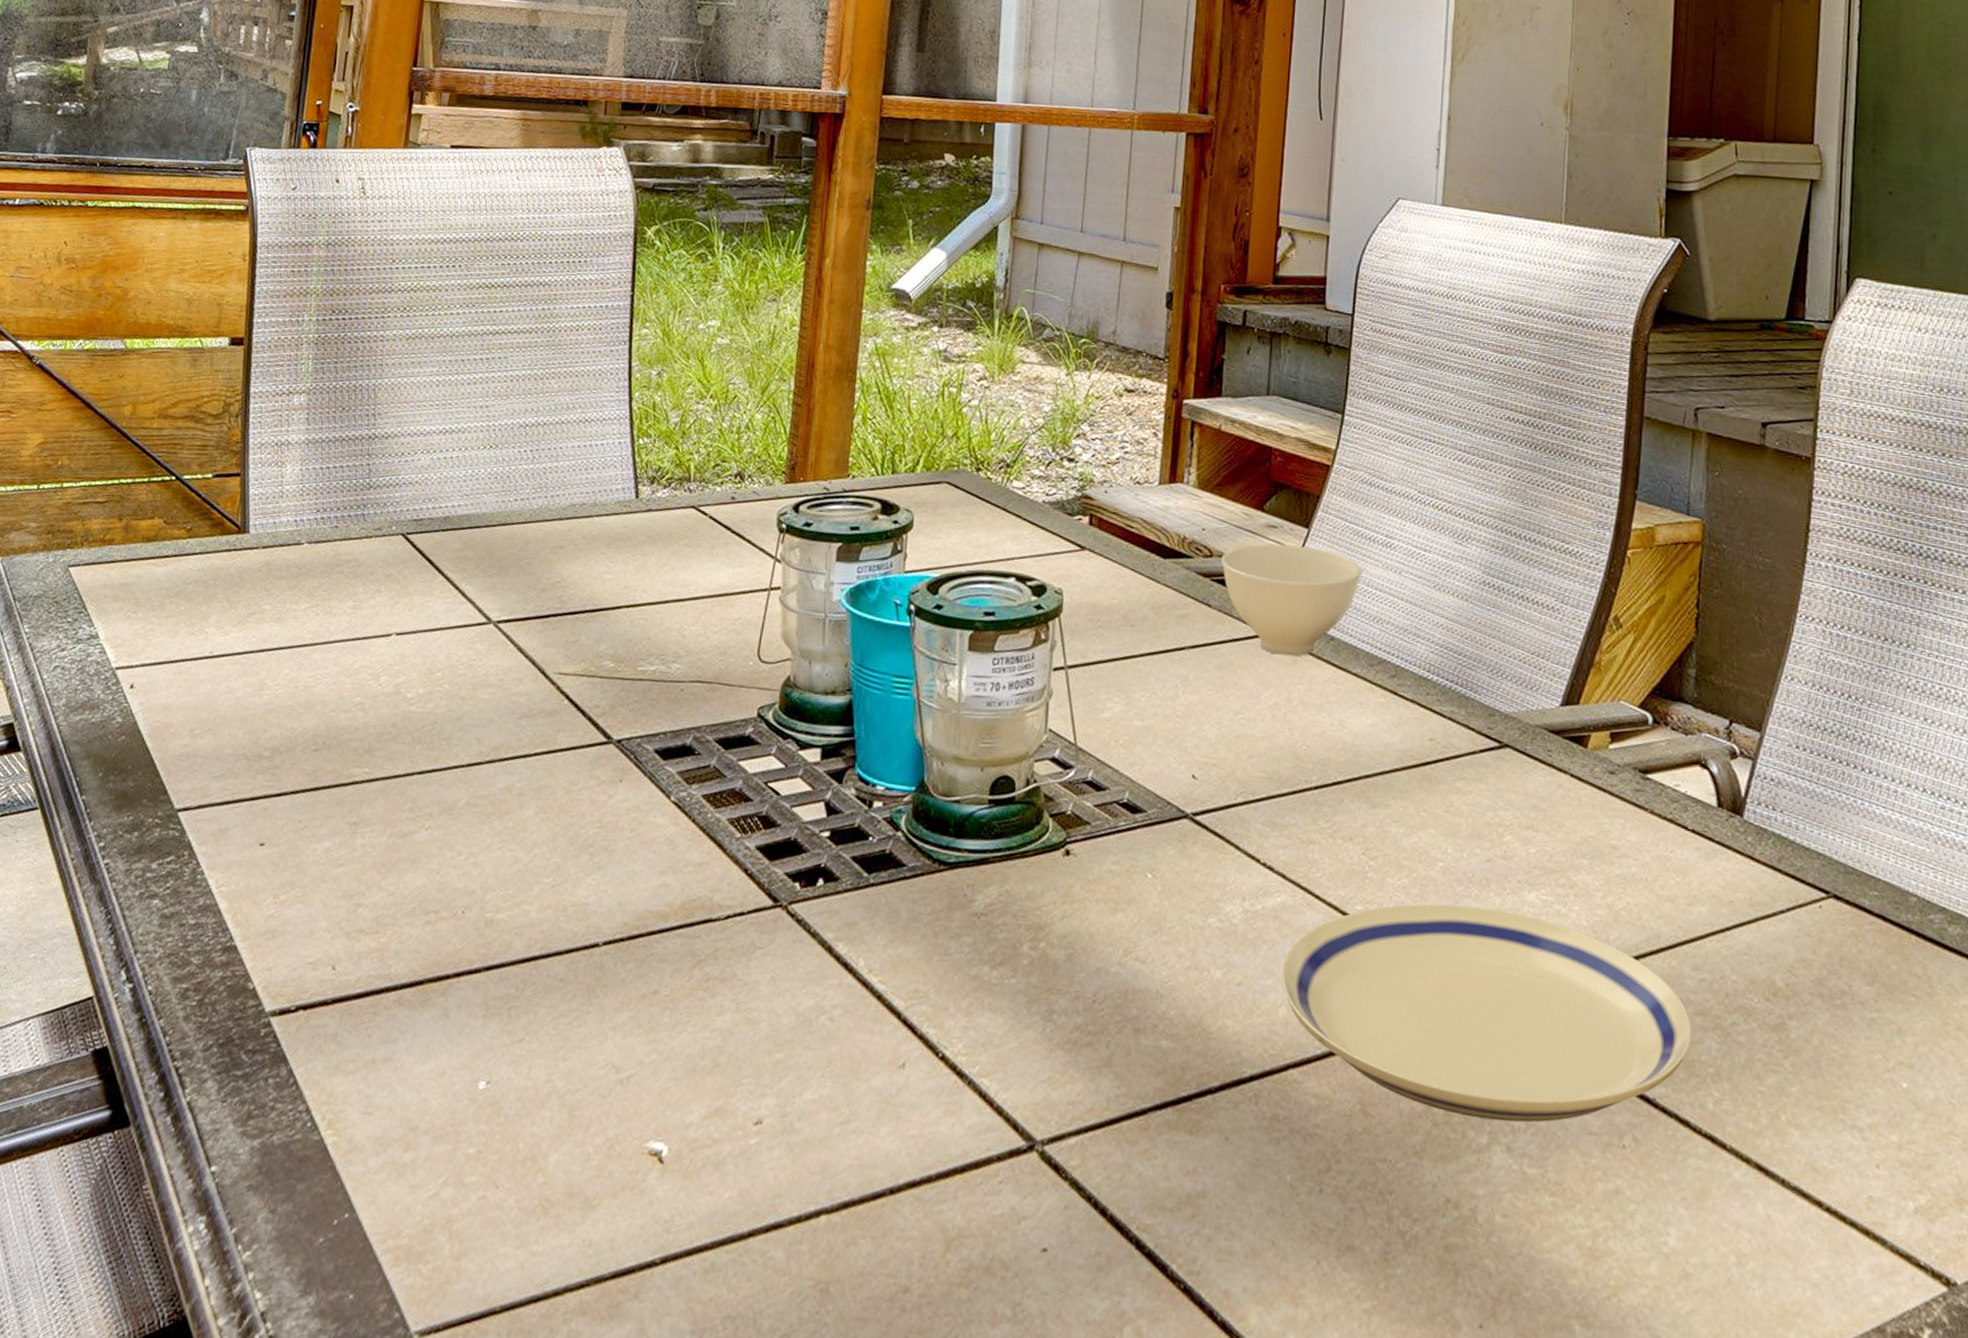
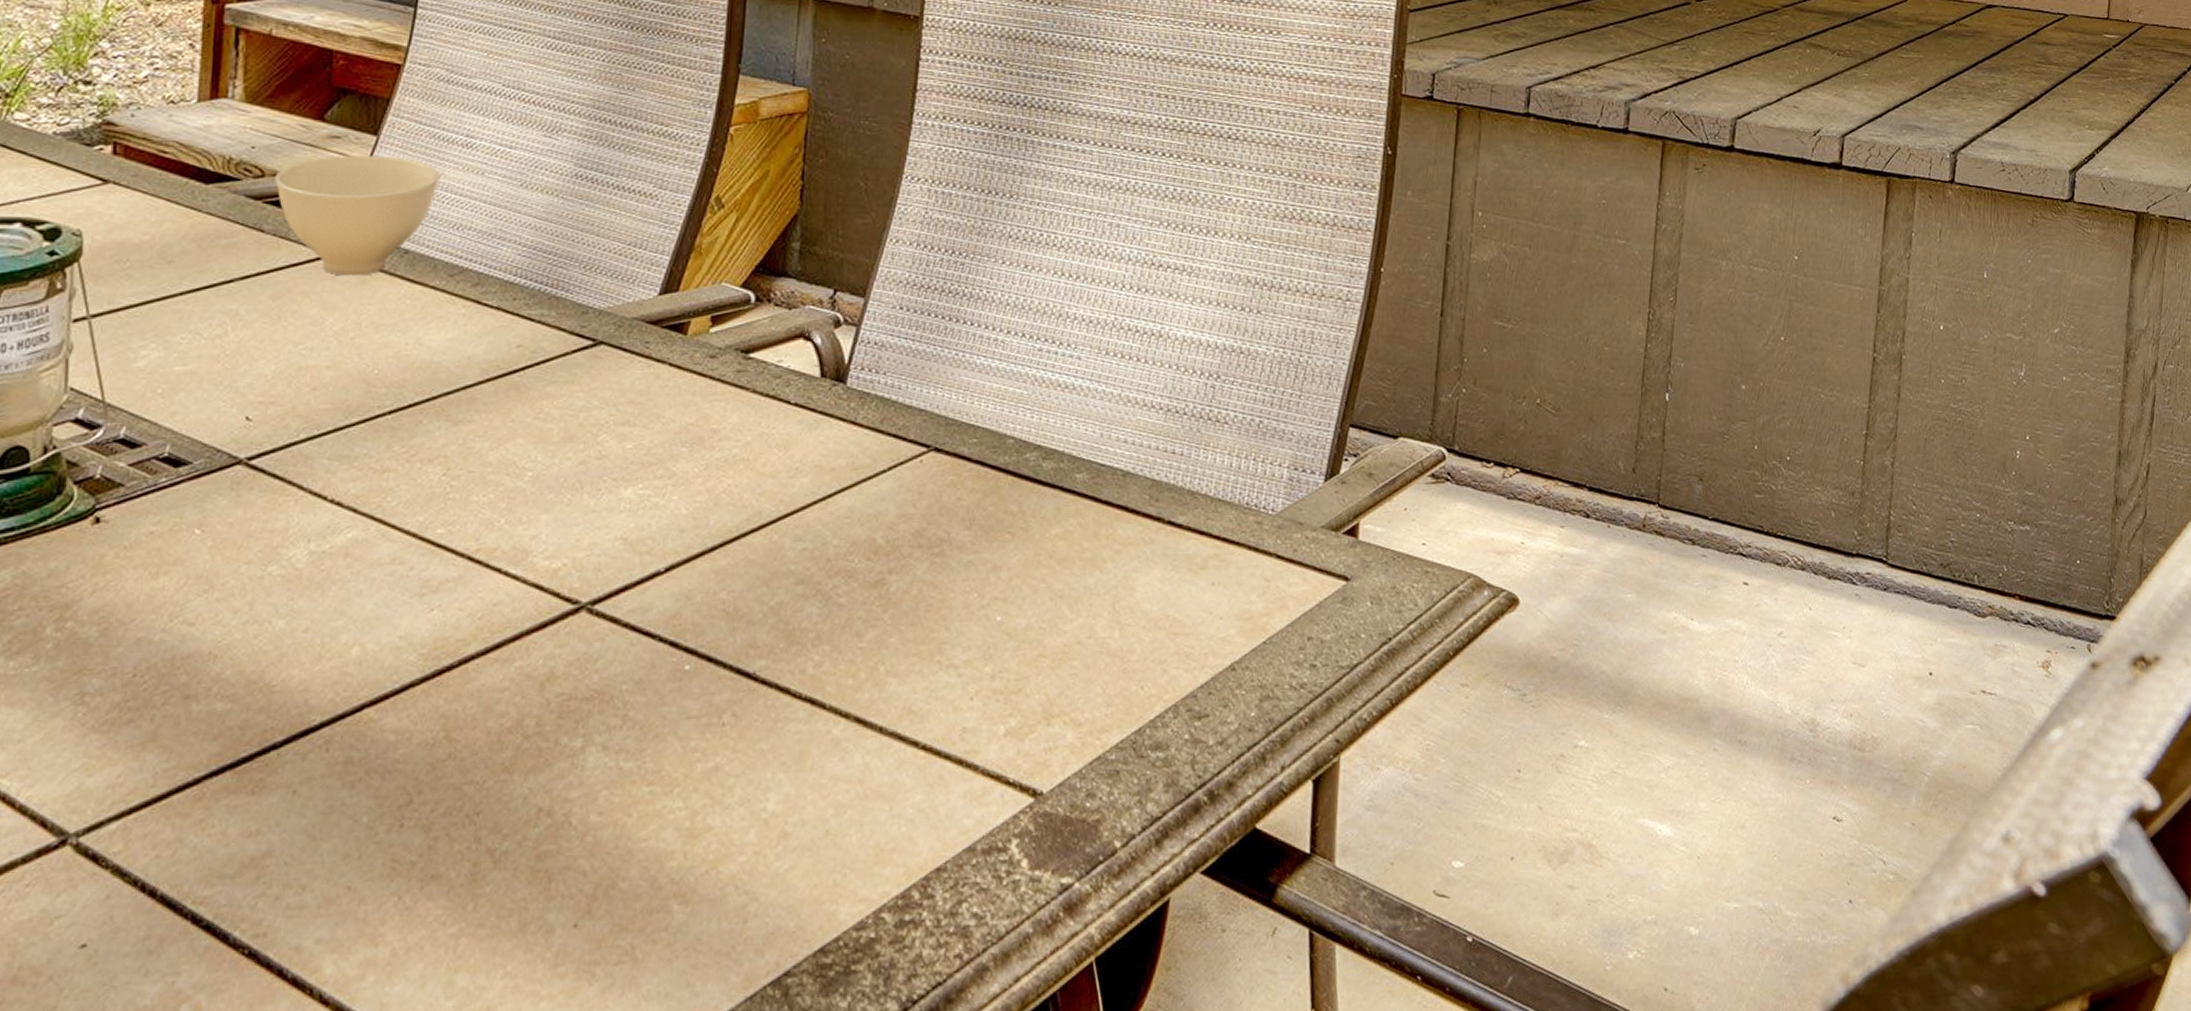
plate: present [1282,904,1692,1123] -> none [354,511,793,724]

